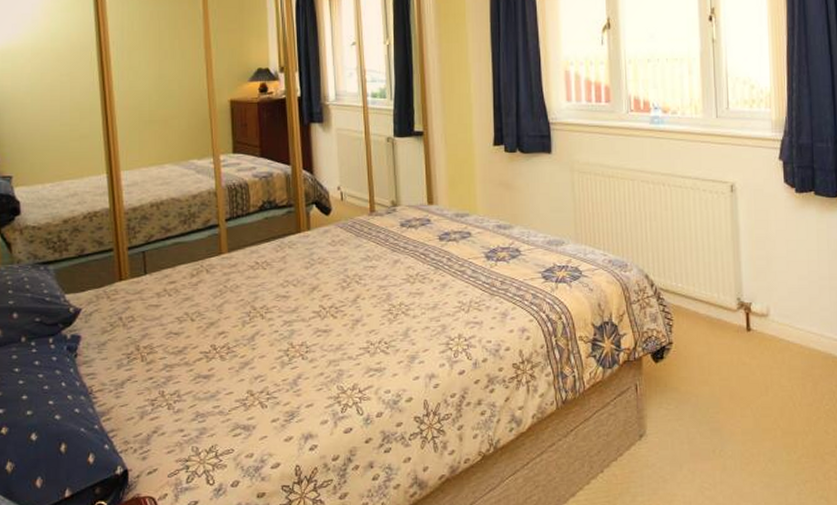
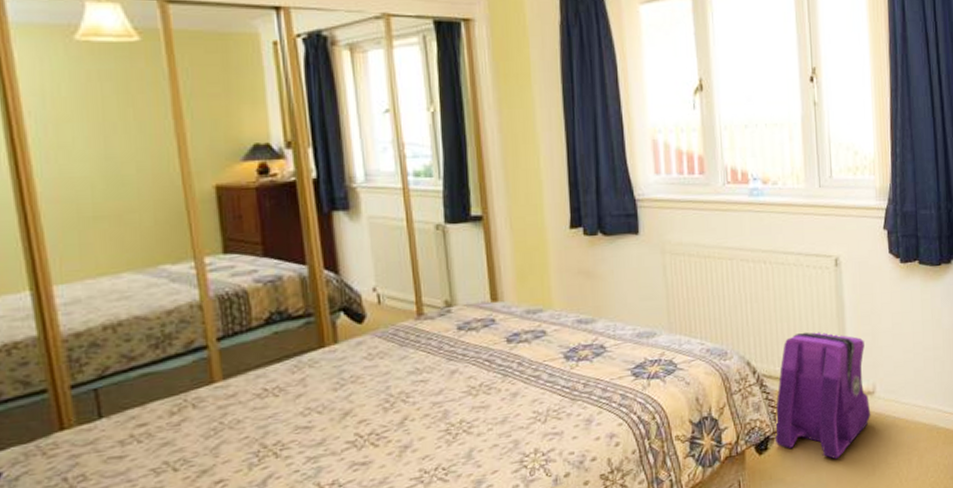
backpack: none [670,251,765,376] -> present [774,332,871,460]

